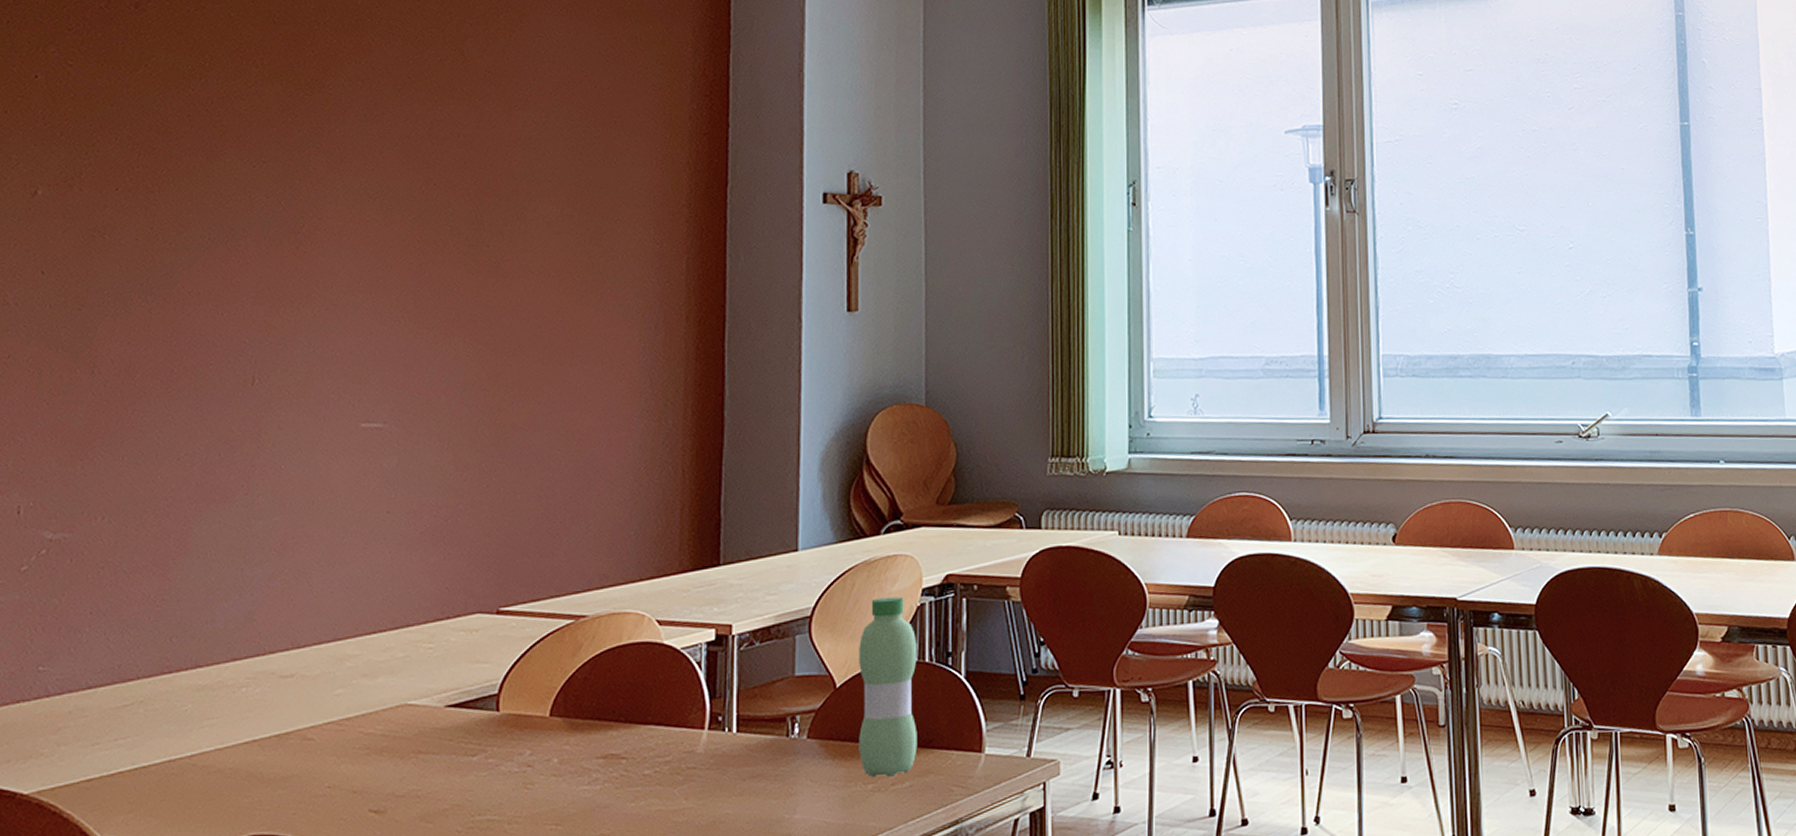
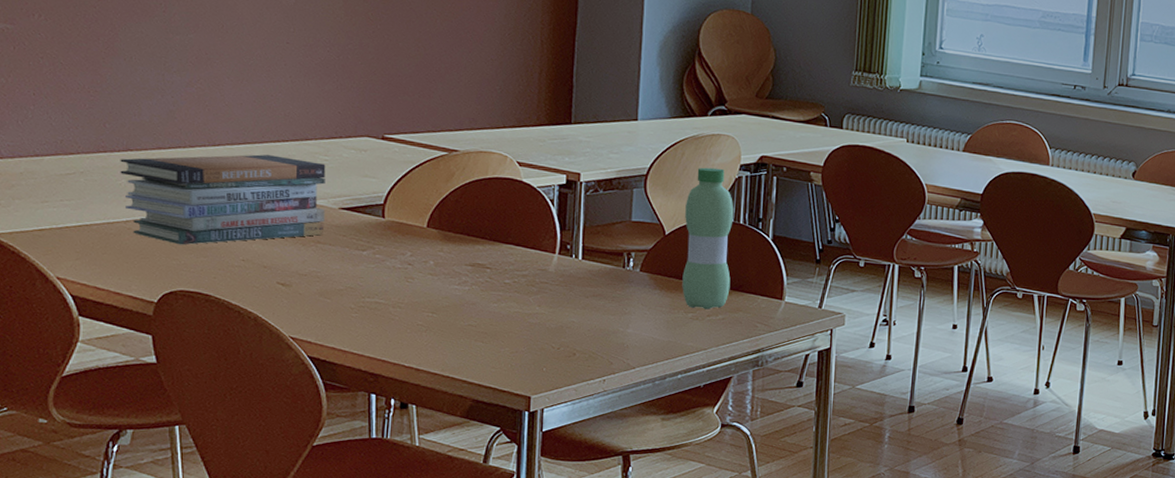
book stack: none [186,650,430,778] -> present [120,154,326,245]

